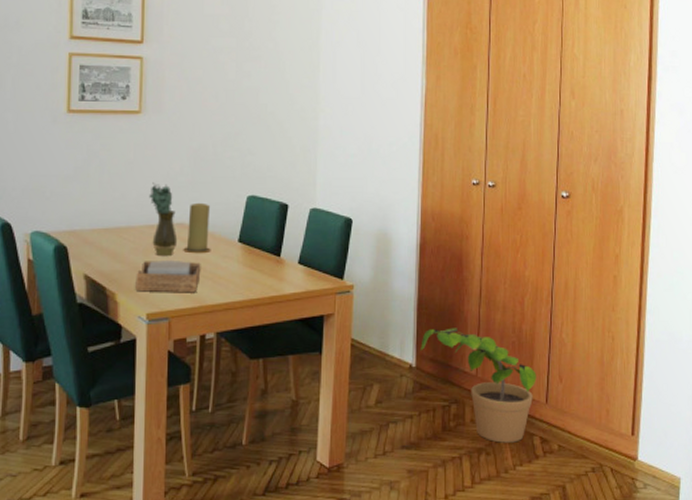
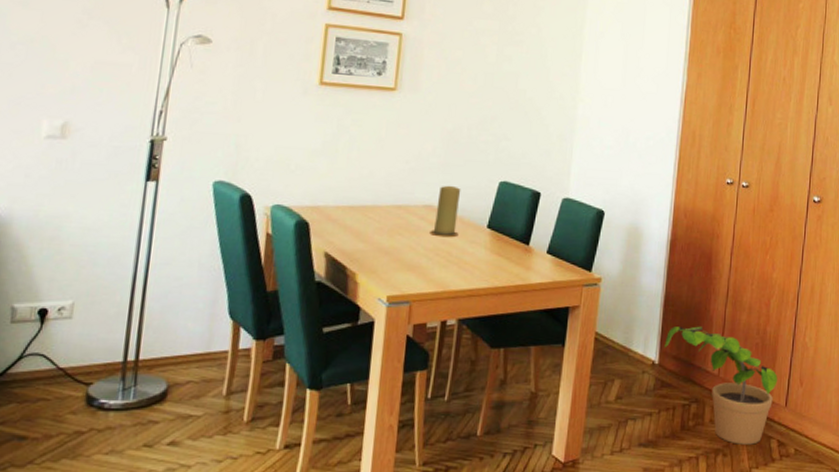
napkin holder: present [135,259,201,293] -> none [377,241,447,278]
vase: present [149,183,178,255] -> none [398,162,425,237]

